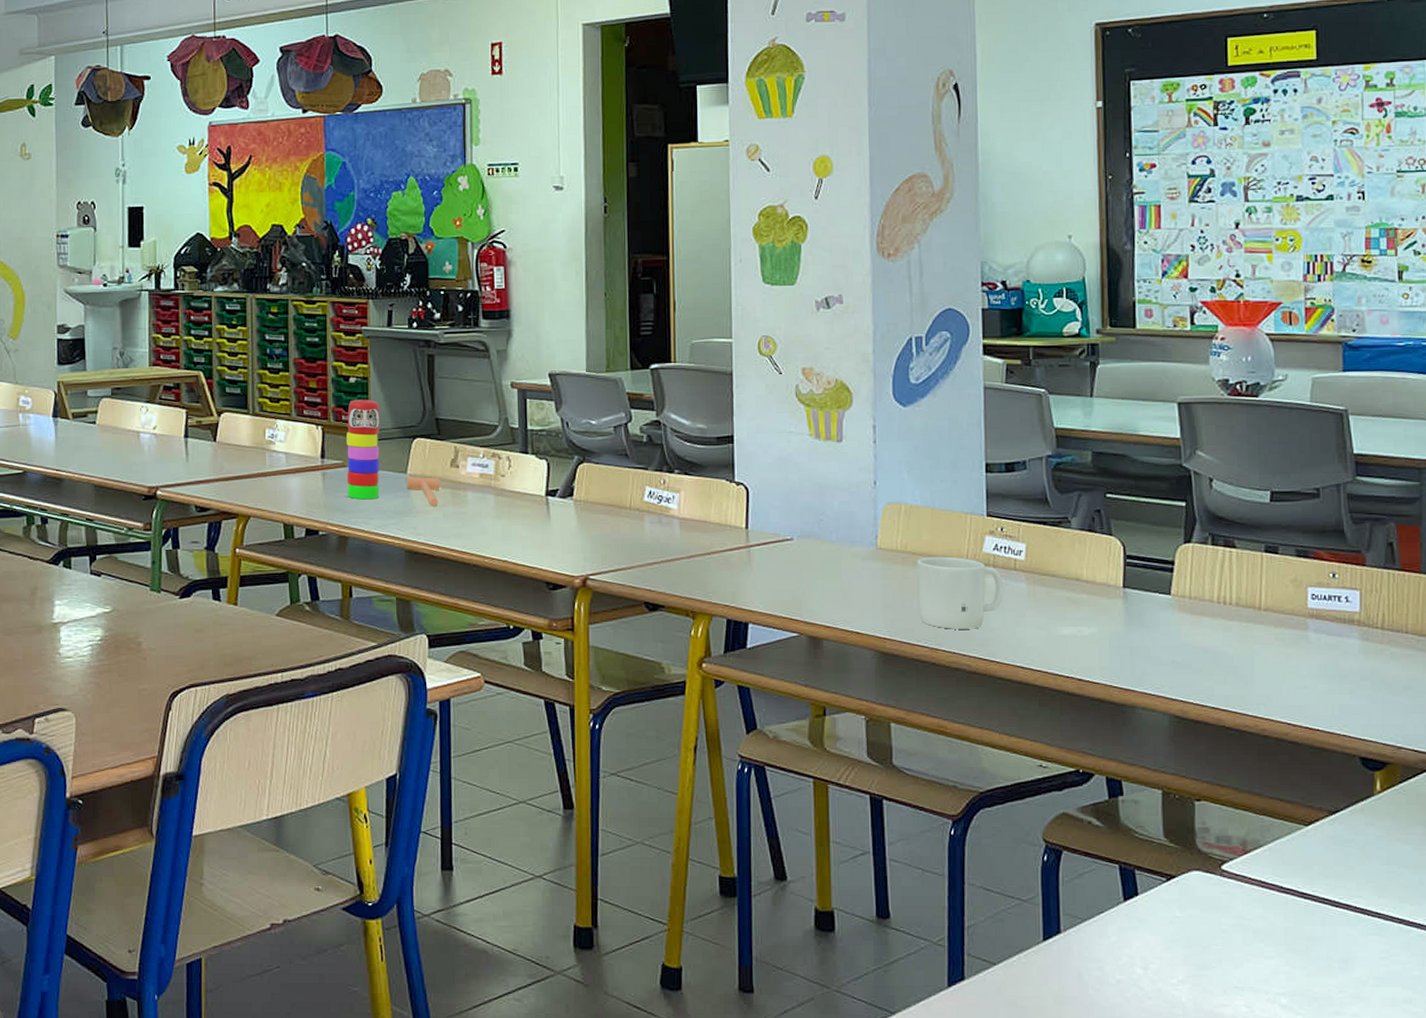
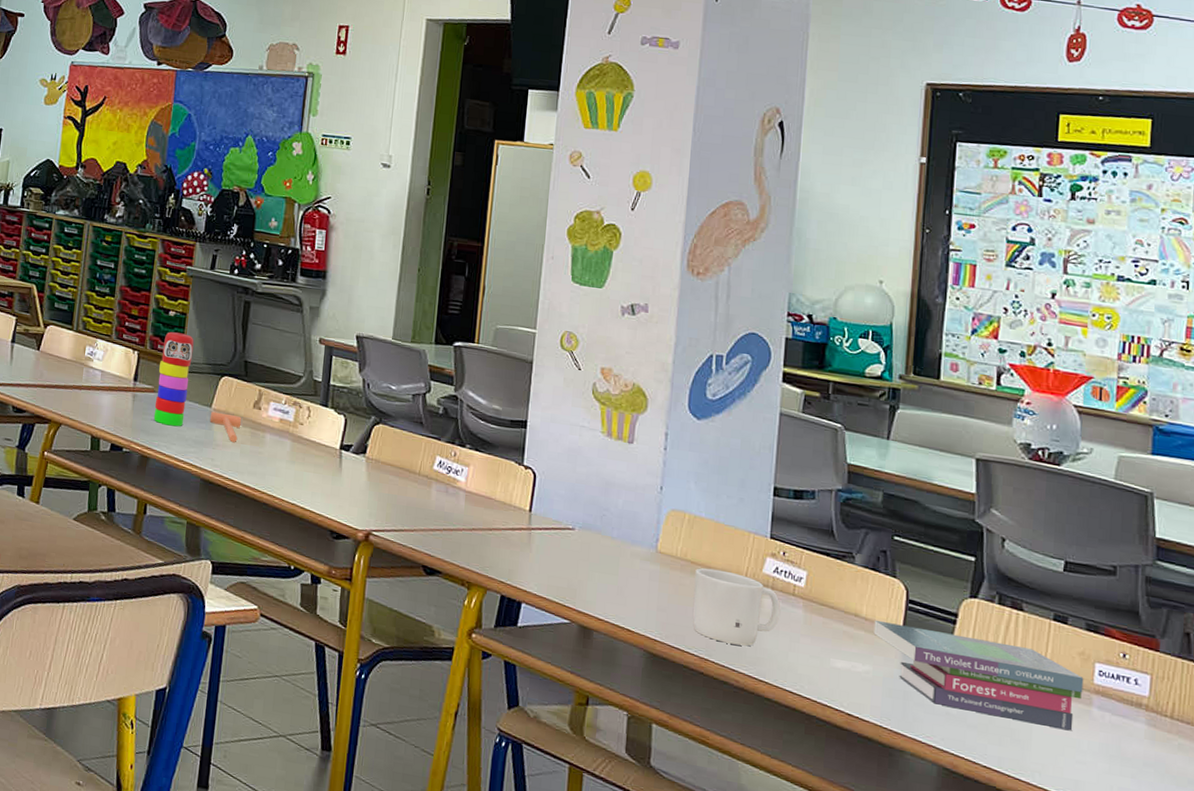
books: none [1095,580,1299,659] -> present [873,619,1084,731]

